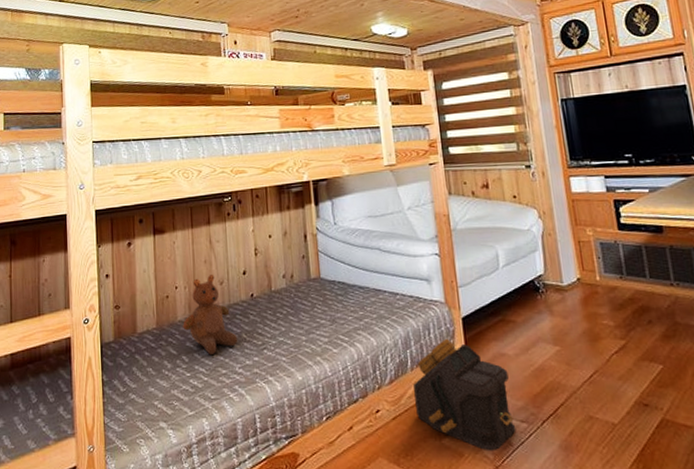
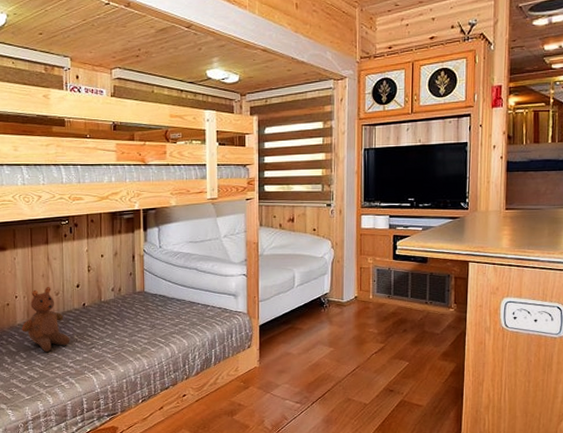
backpack: present [413,338,516,451] -> none [215,341,292,424]

